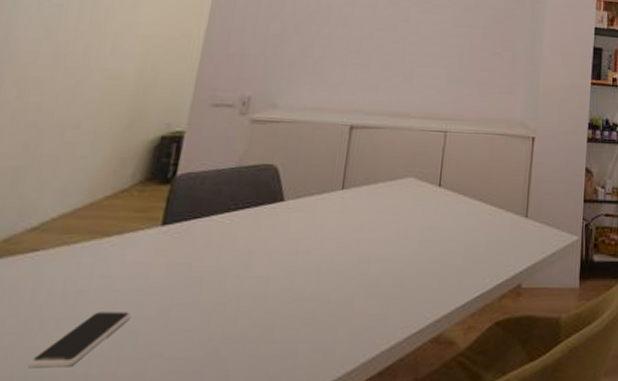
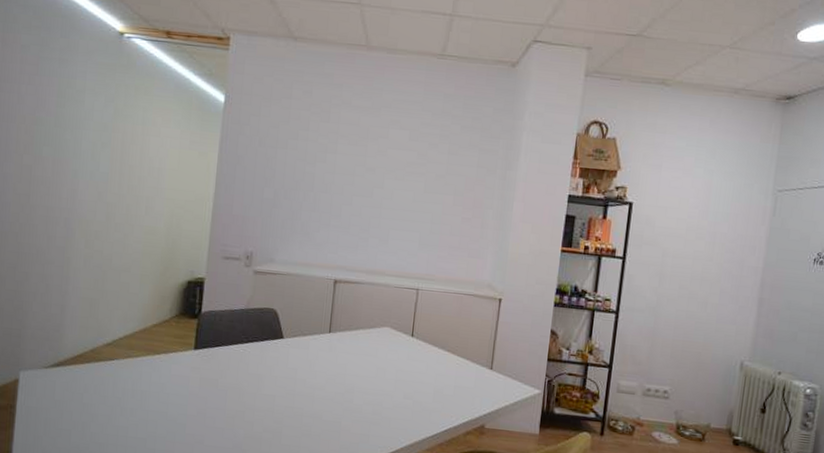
smartphone: present [27,311,131,368] -> none [116,407,179,442]

